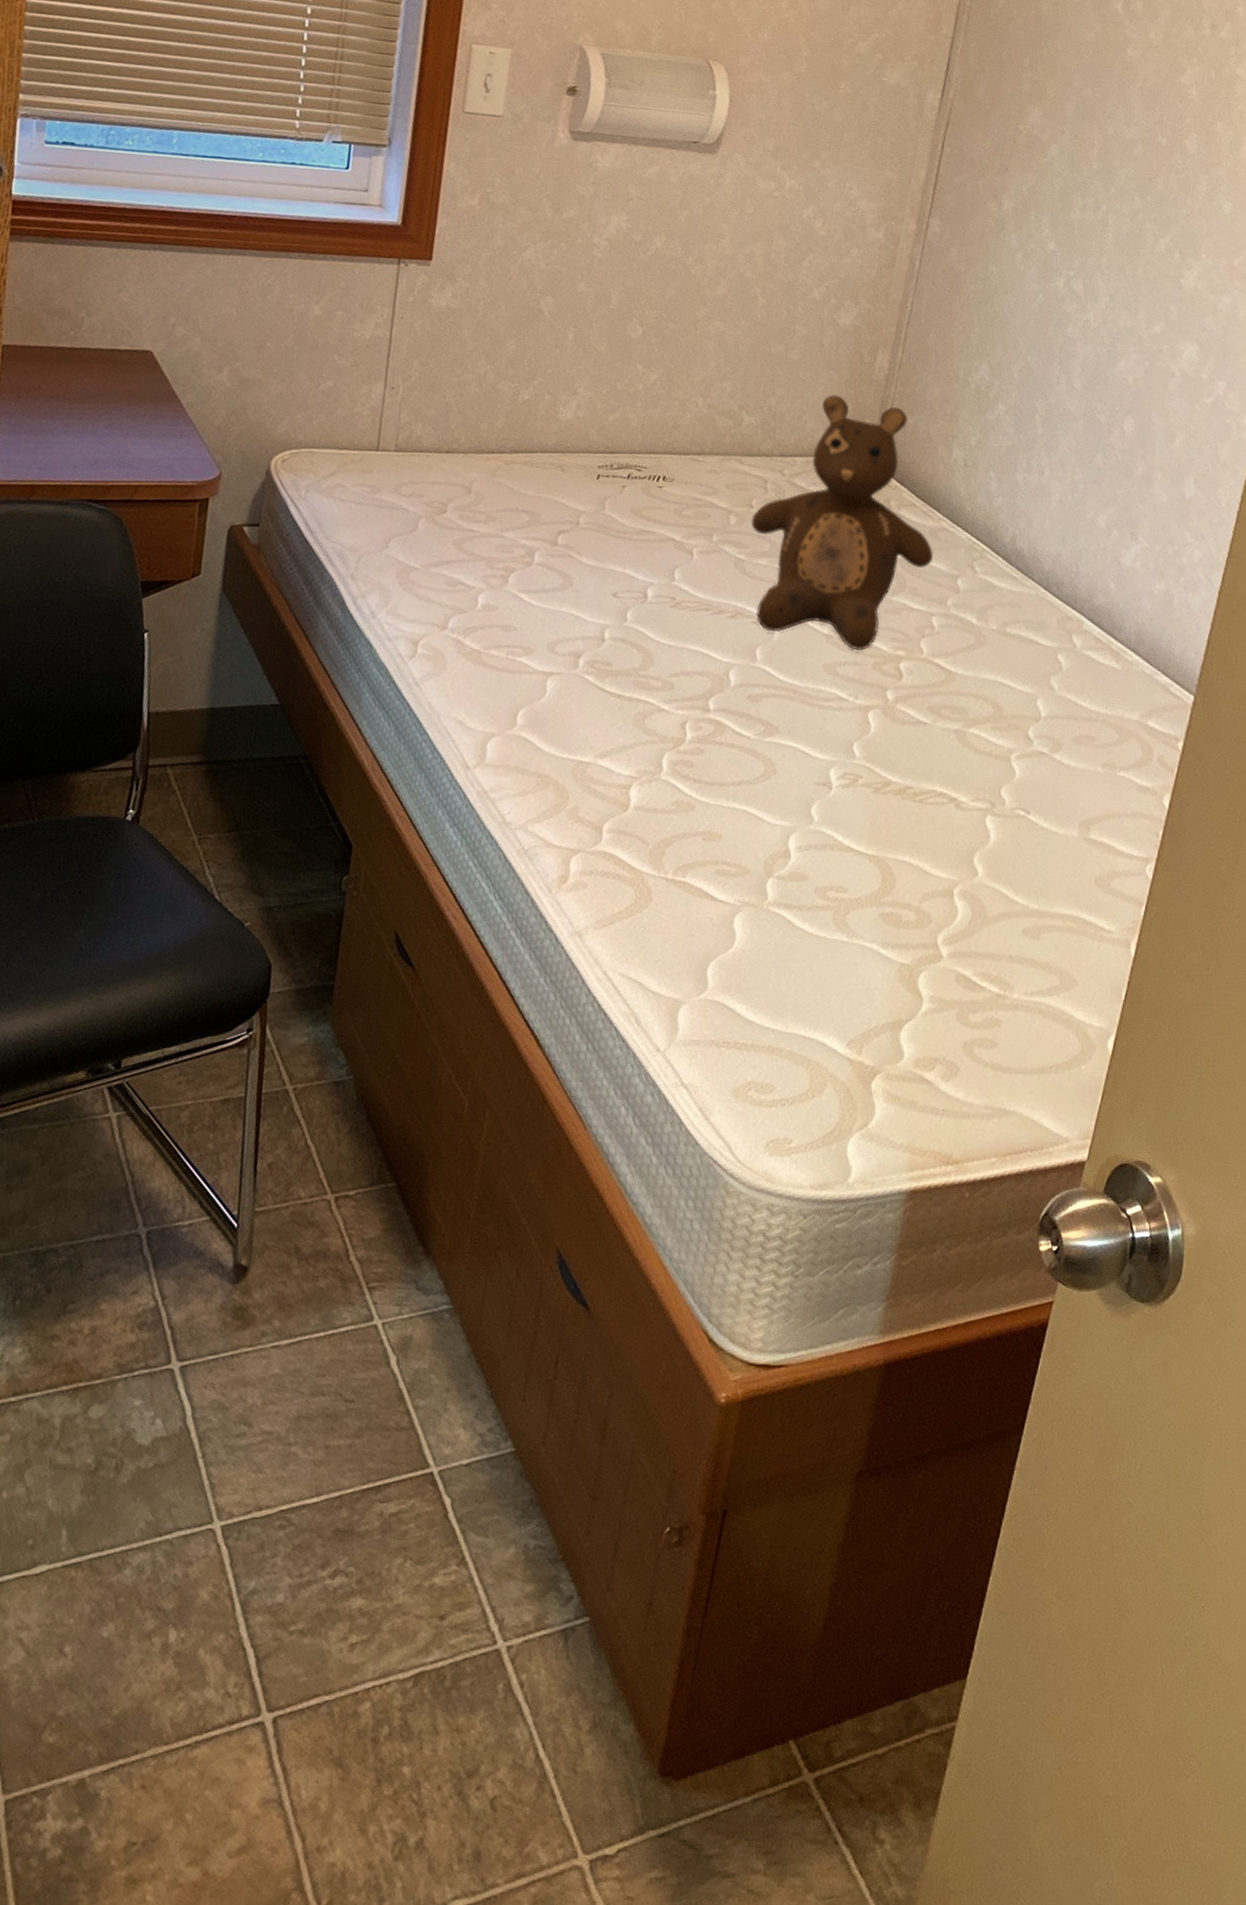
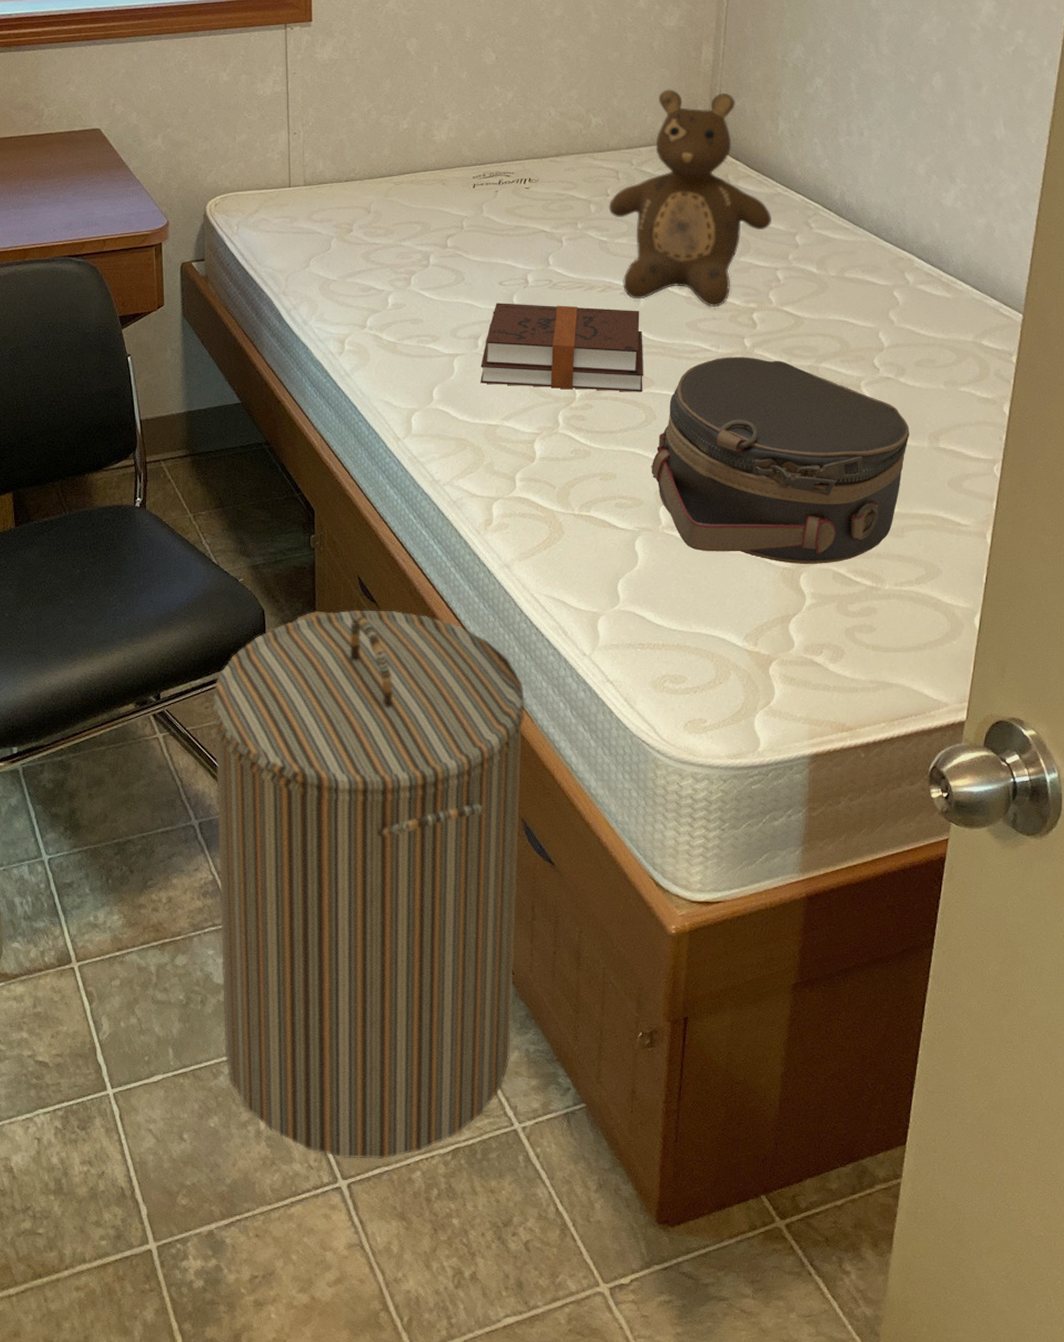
laundry hamper: none [137,971,581,1684] -> present [212,610,525,1158]
hardback book: none [575,617,772,741] -> present [480,303,644,392]
hat box: none [763,709,1060,963] -> present [652,356,910,564]

